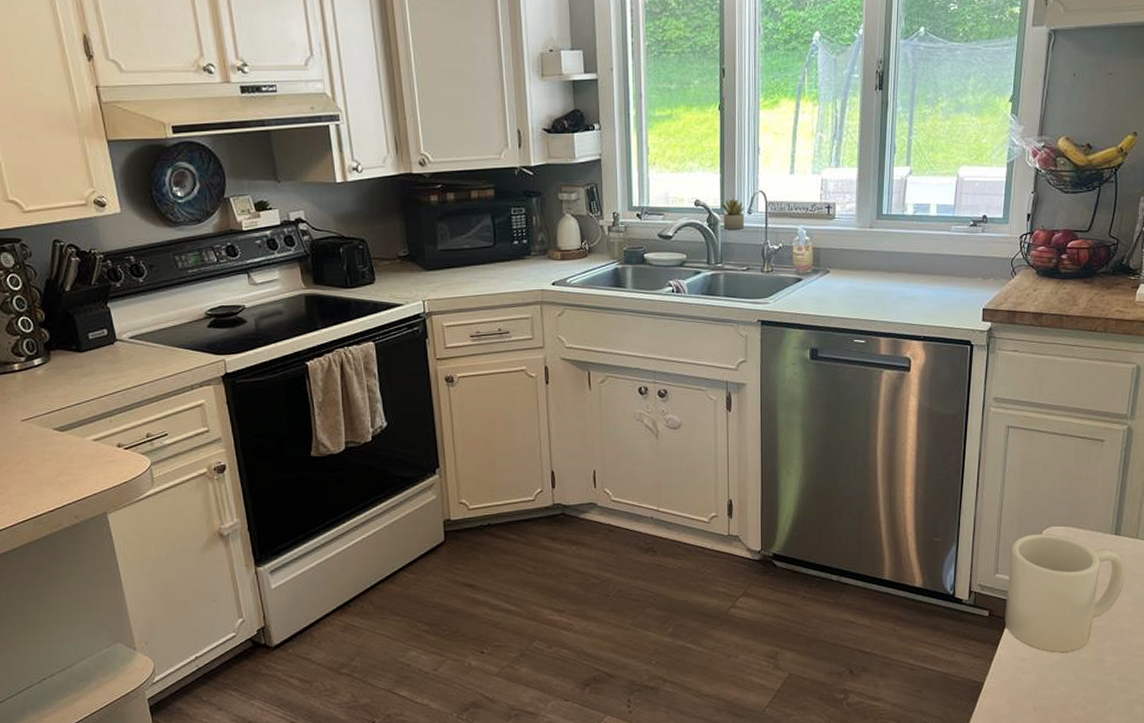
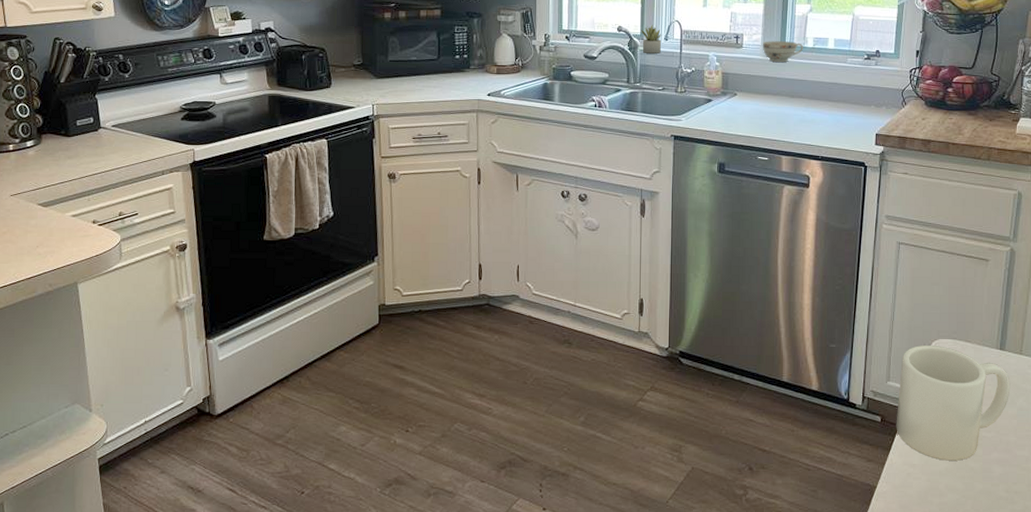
teacup: none [856,209,903,233] -> present [762,41,804,62]

